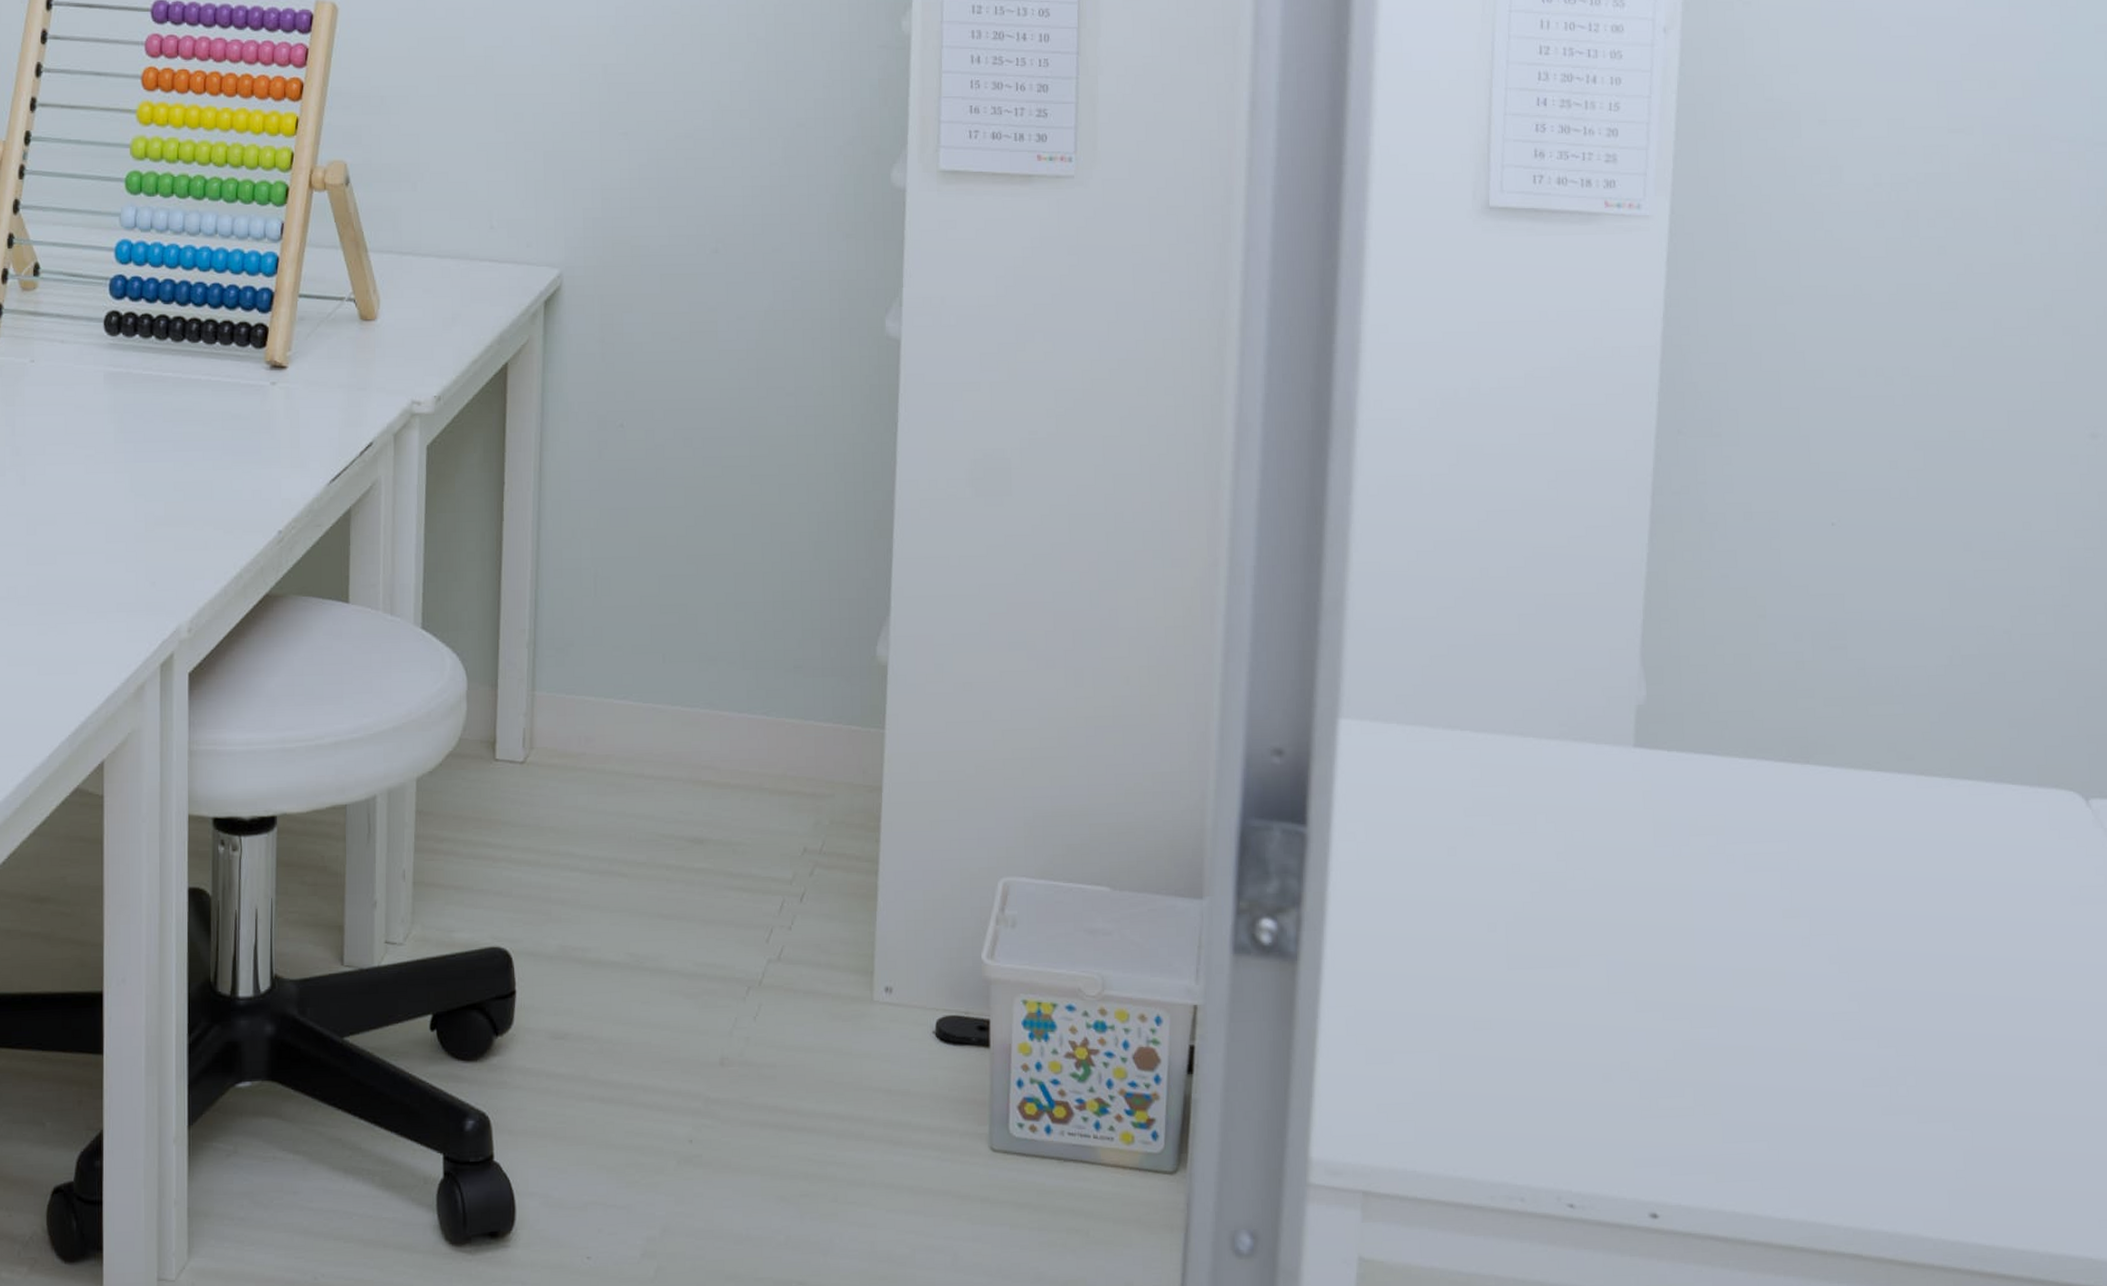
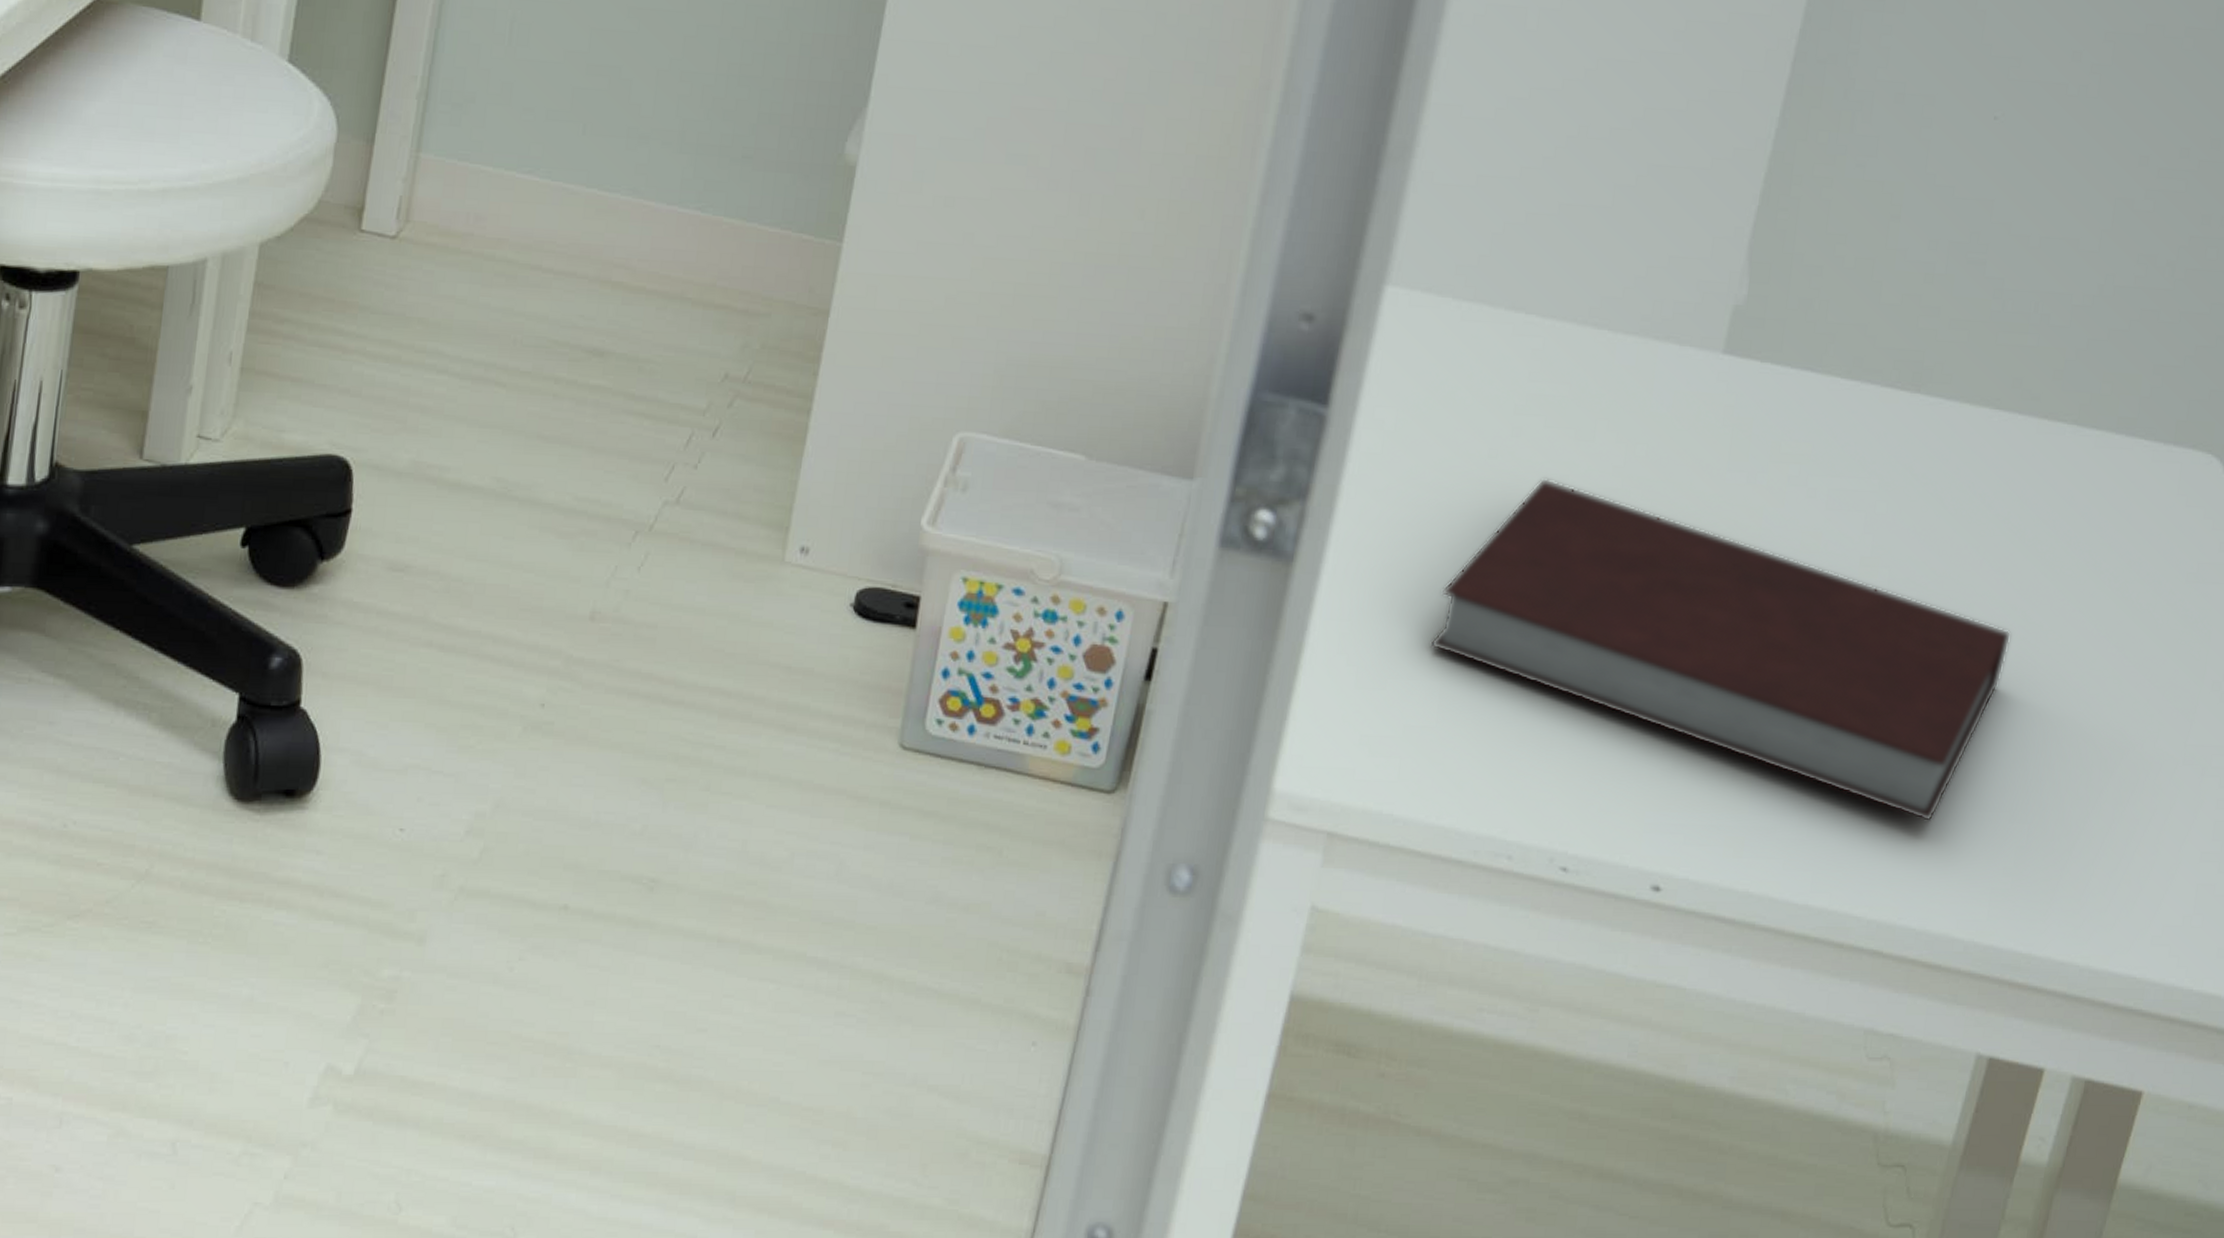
notebook: none [1424,868,1927,1137] -> present [1430,477,2012,822]

